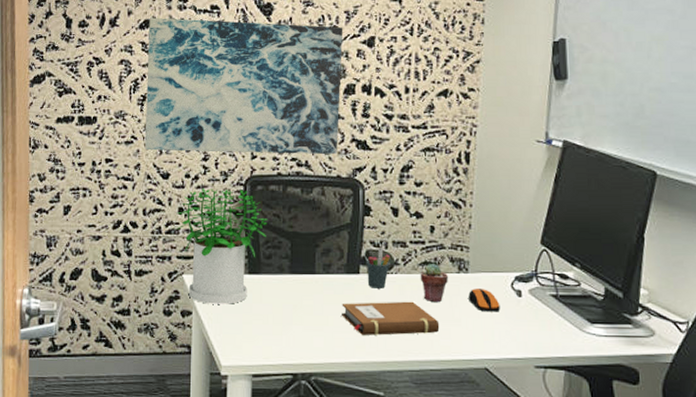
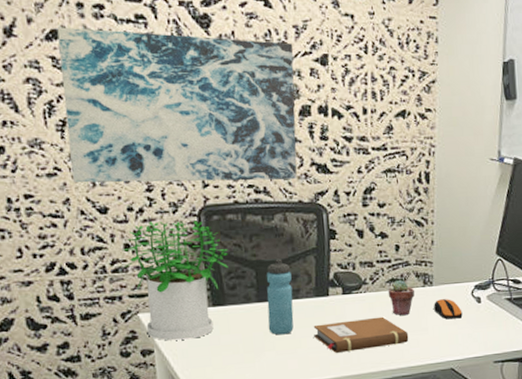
water bottle: none [298,232,324,310] -> present [266,258,294,335]
pen holder: present [366,248,390,289] -> none [334,269,359,308]

